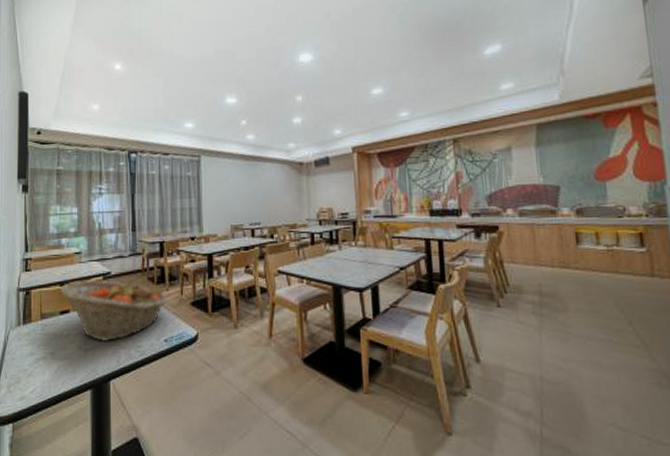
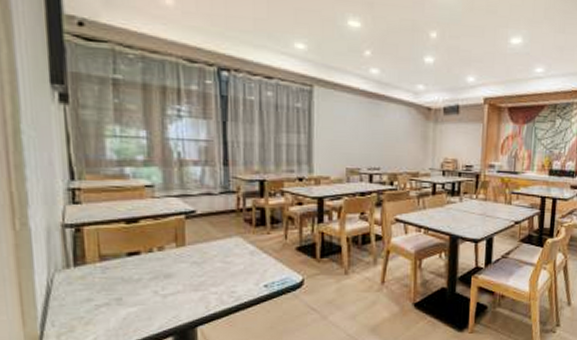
fruit basket: present [60,279,168,342] -> none [125,217,269,287]

